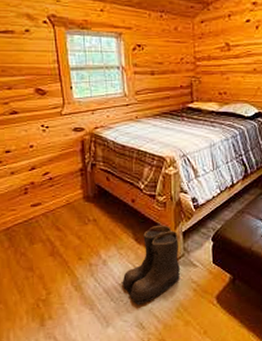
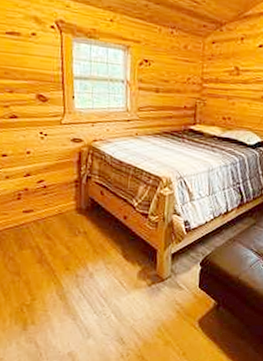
boots: present [122,225,180,306] -> none [106,244,167,321]

